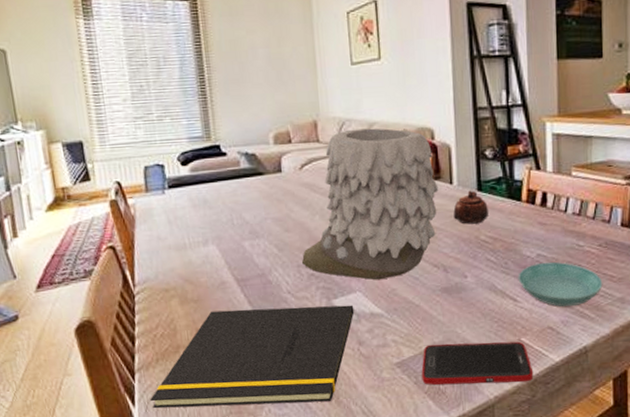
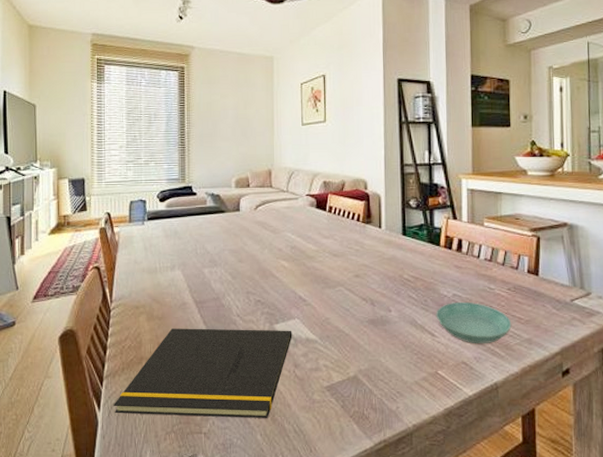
vase: present [301,128,439,280] -> none [250,177,369,309]
cell phone: present [421,341,534,385] -> none [348,371,449,413]
teapot: present [453,190,488,224] -> none [381,234,411,264]

